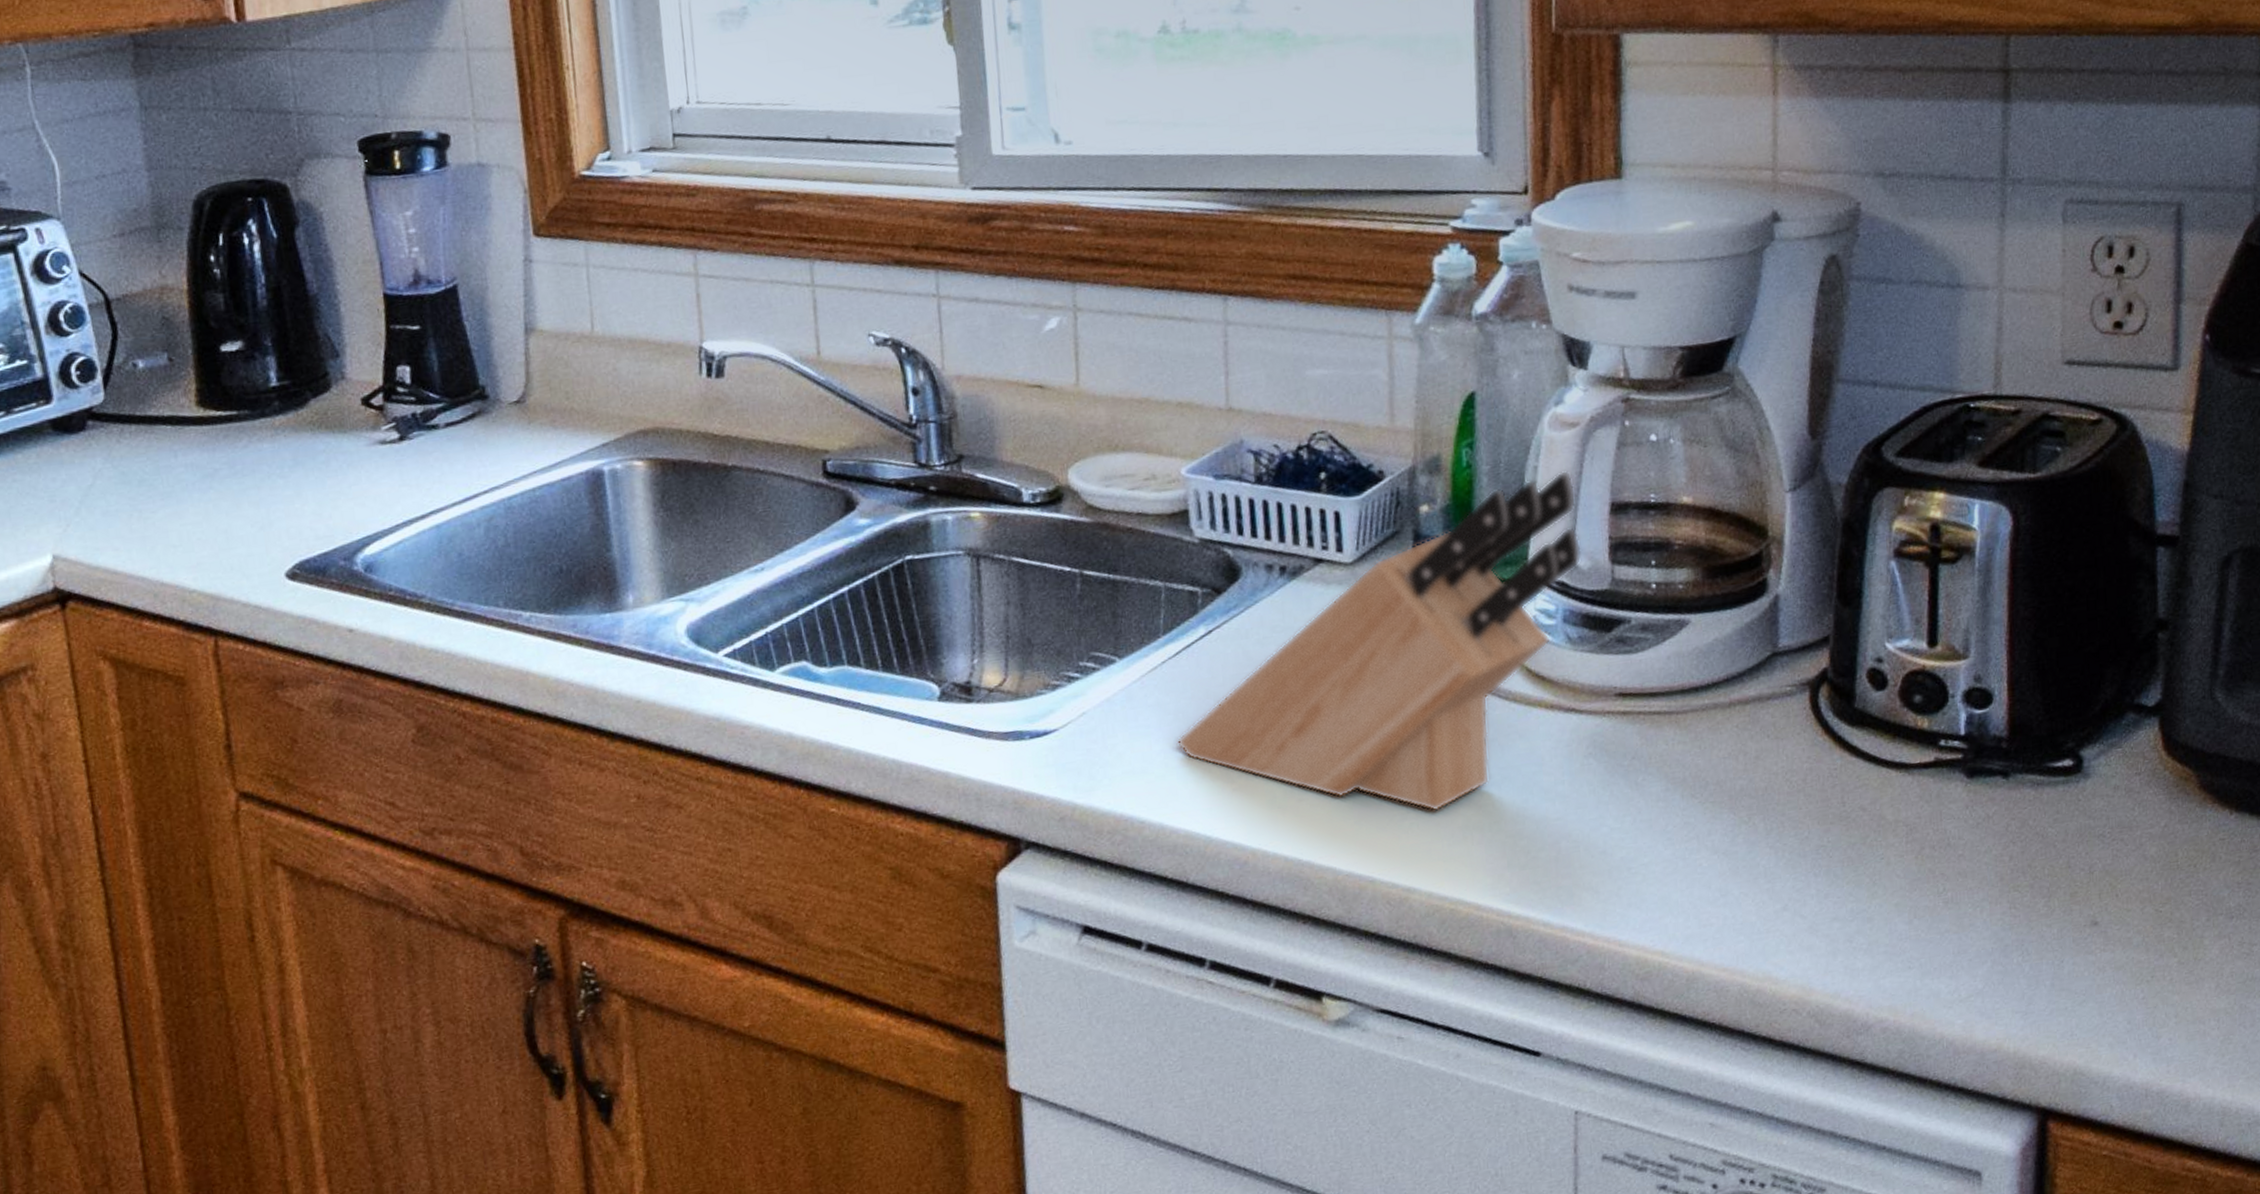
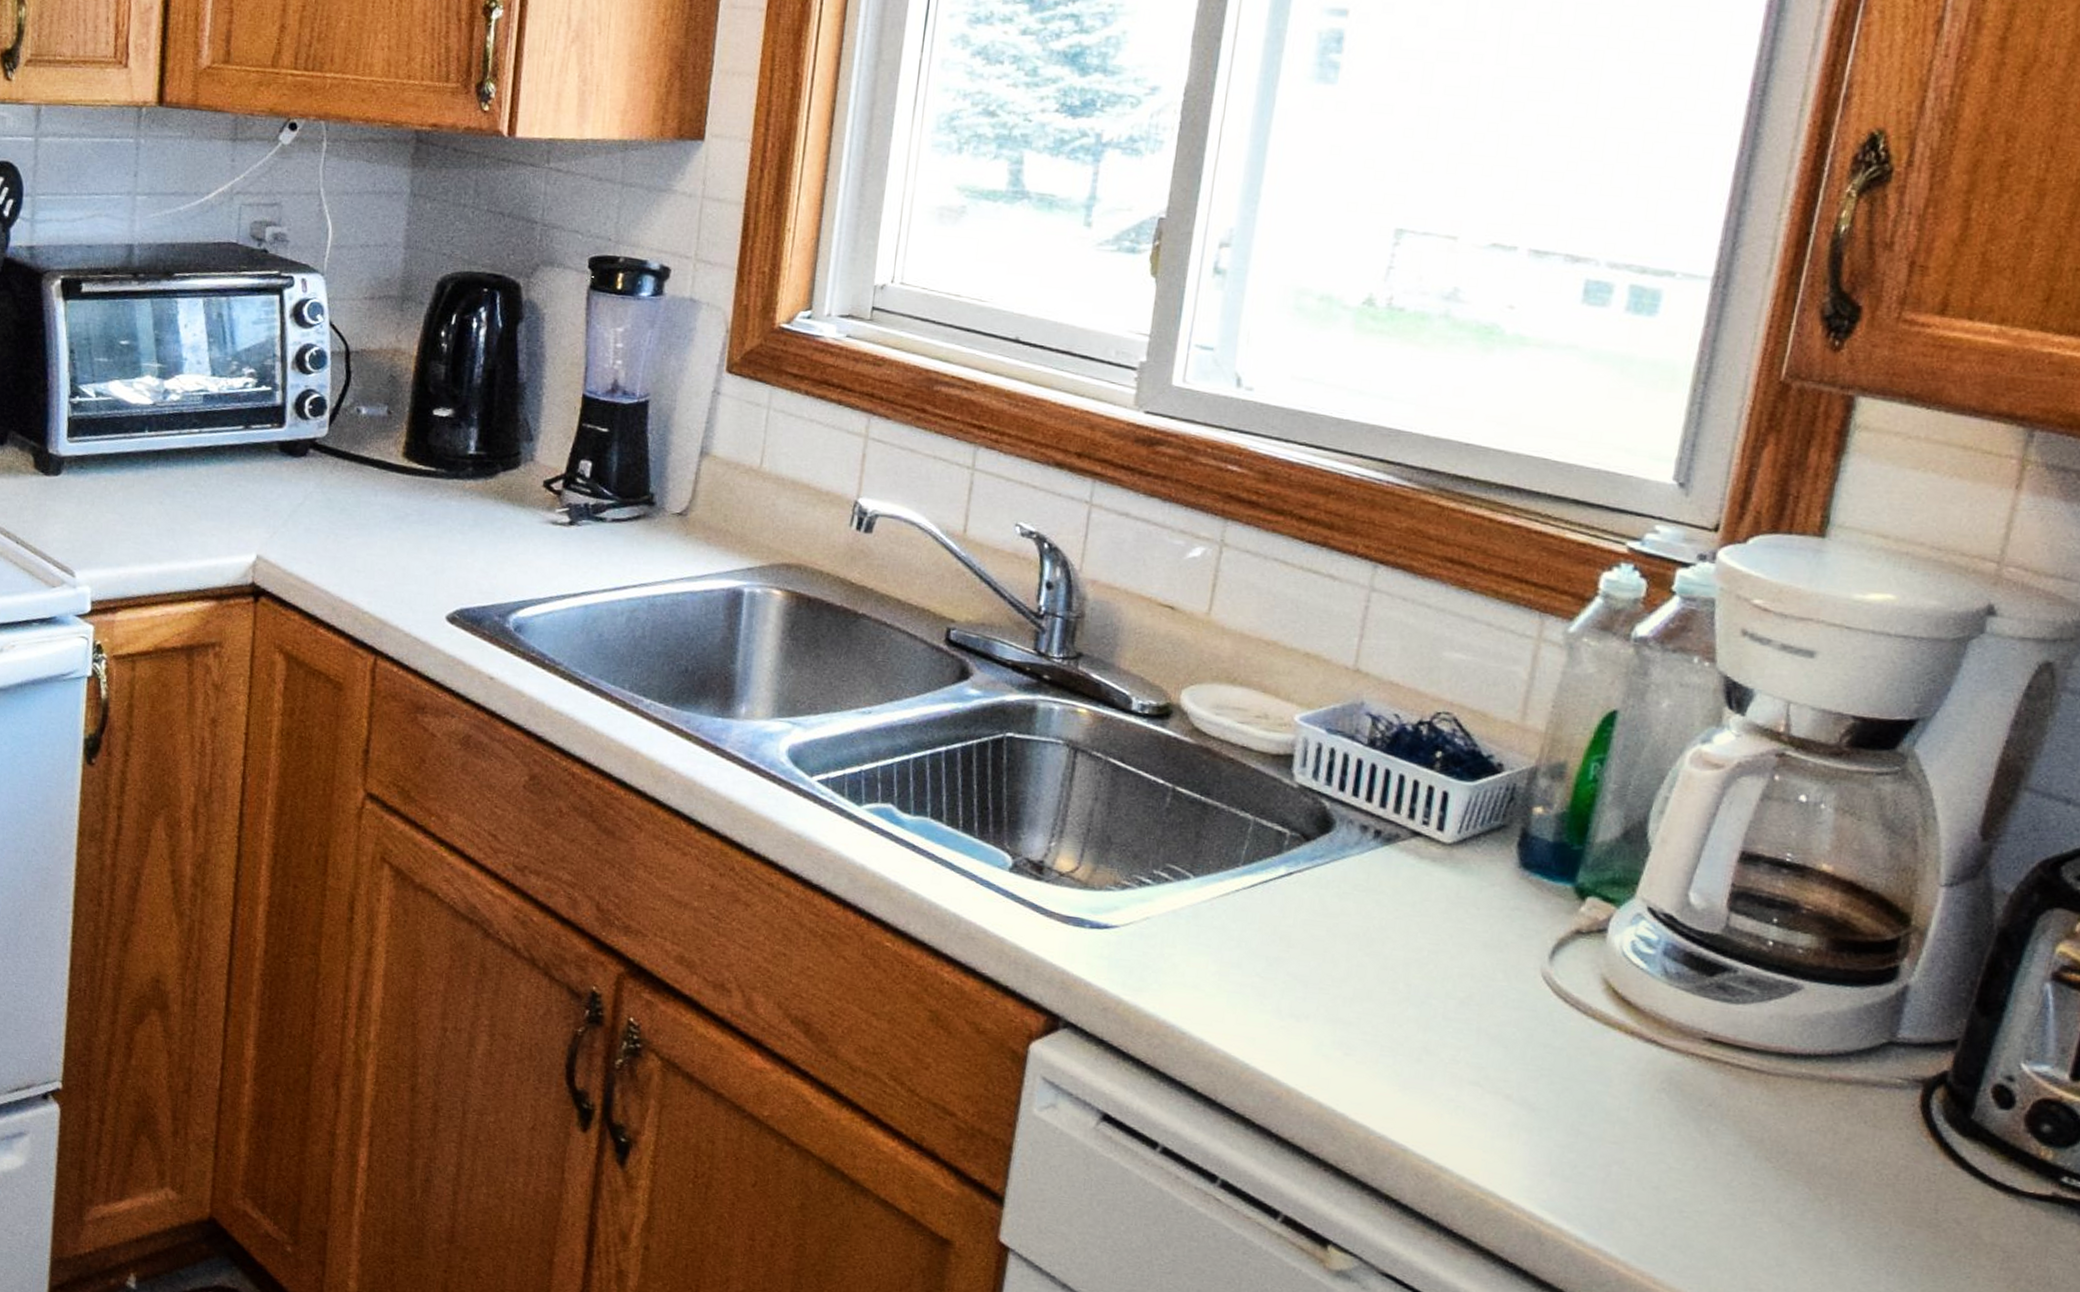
knife block: present [1176,470,1582,812] -> none [1233,807,1706,1103]

